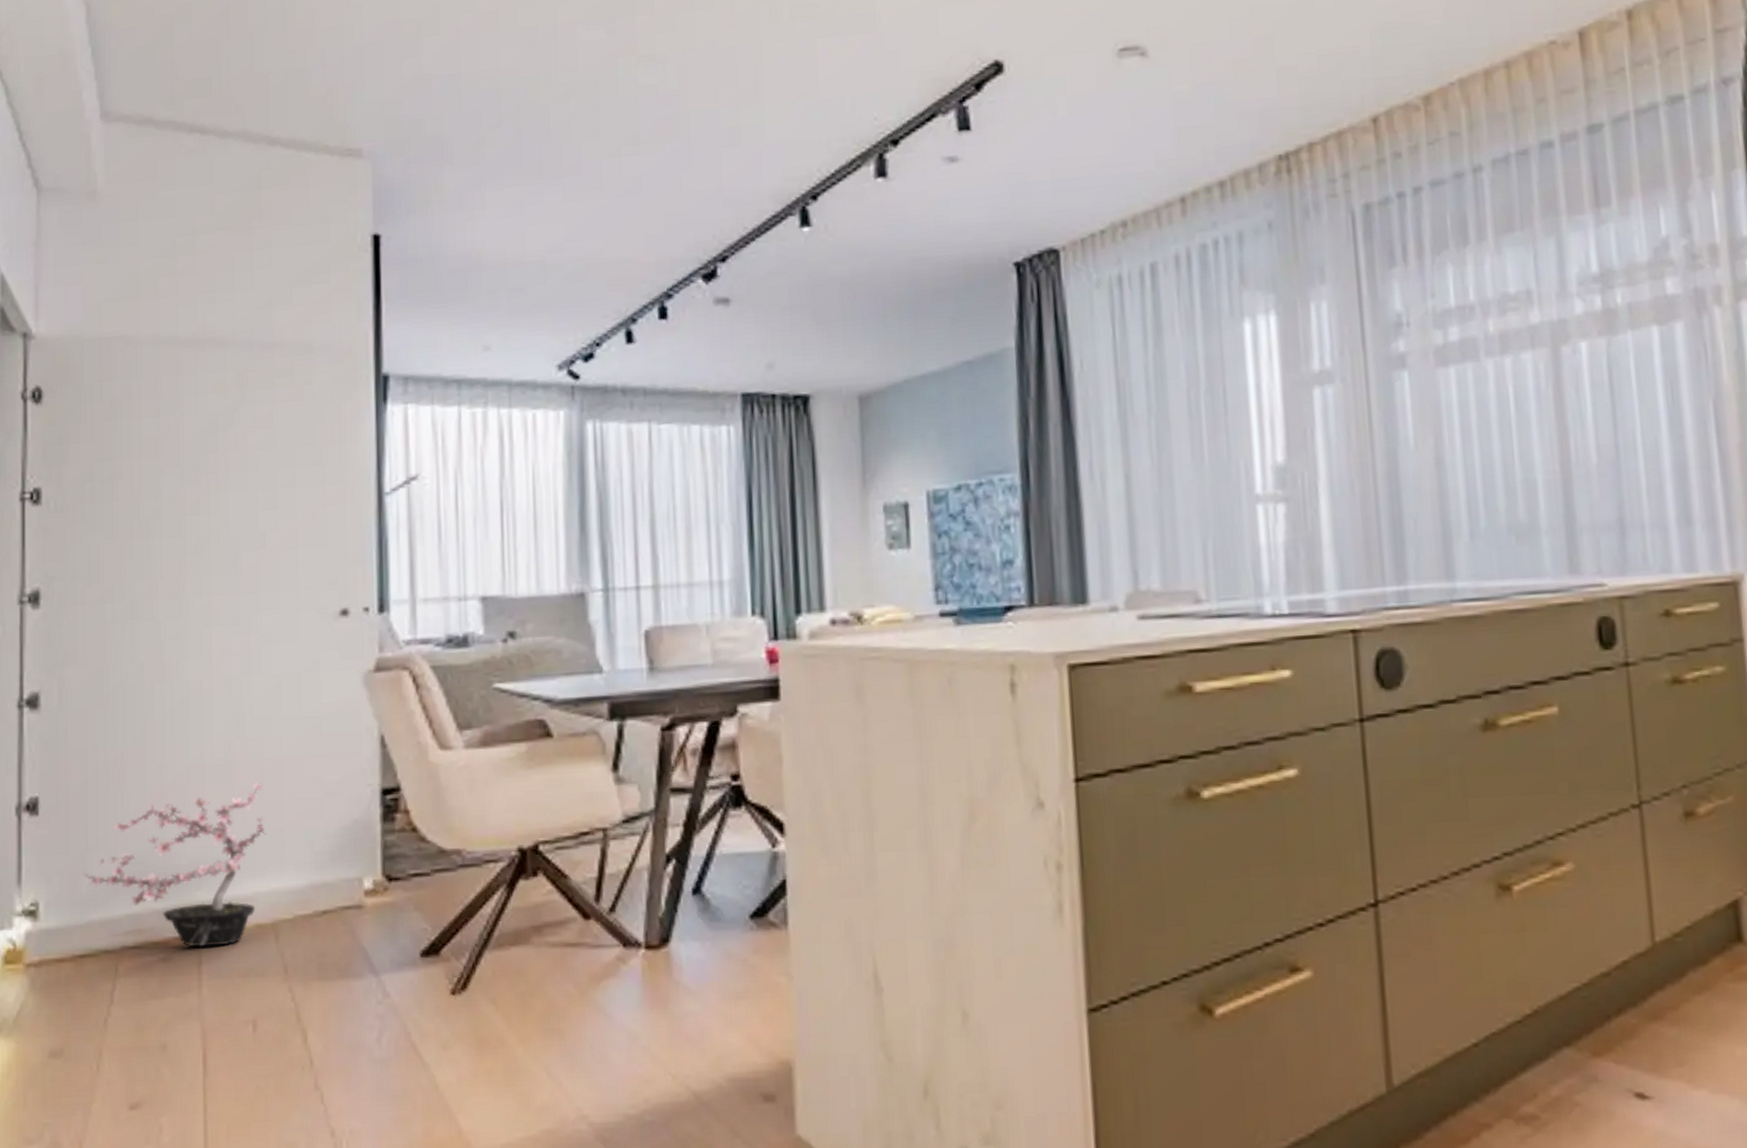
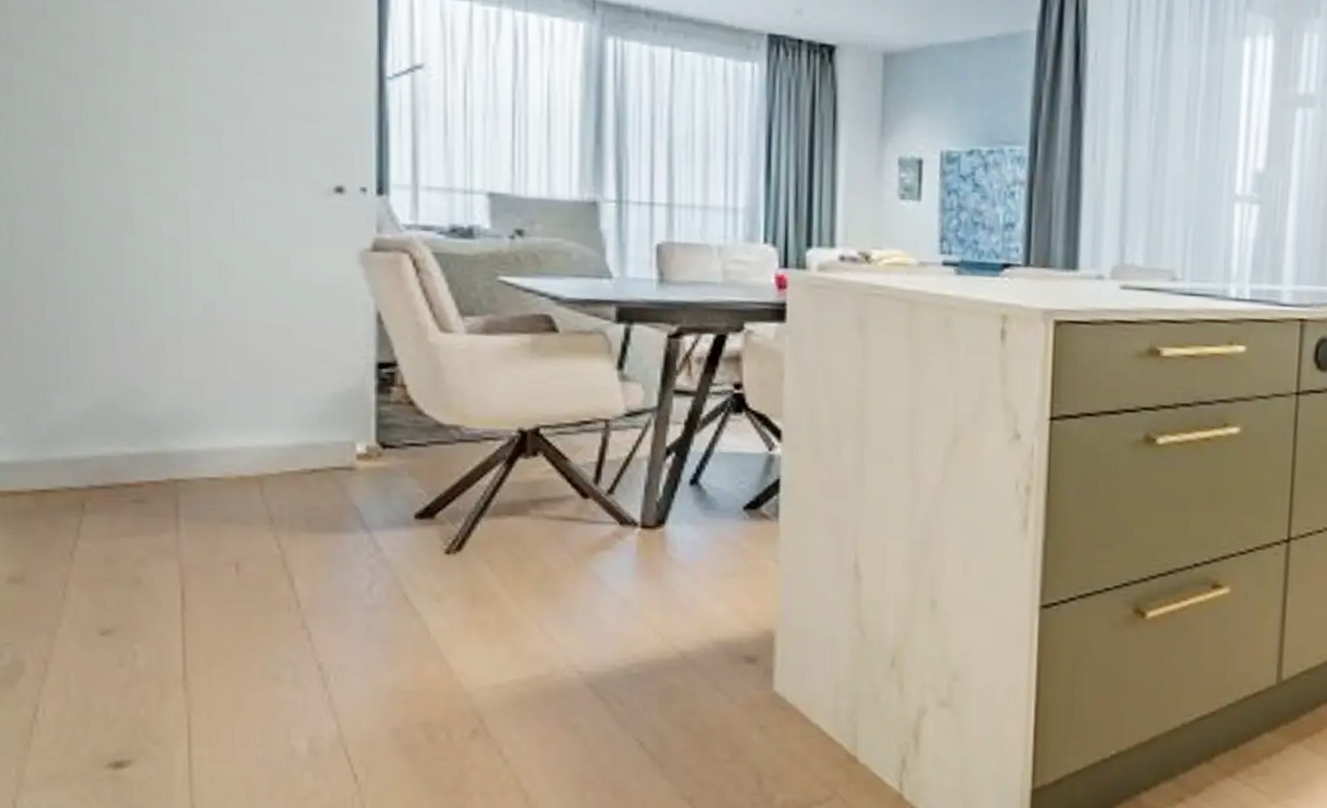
potted plant: present [81,781,267,947] -> none [41,342,252,493]

